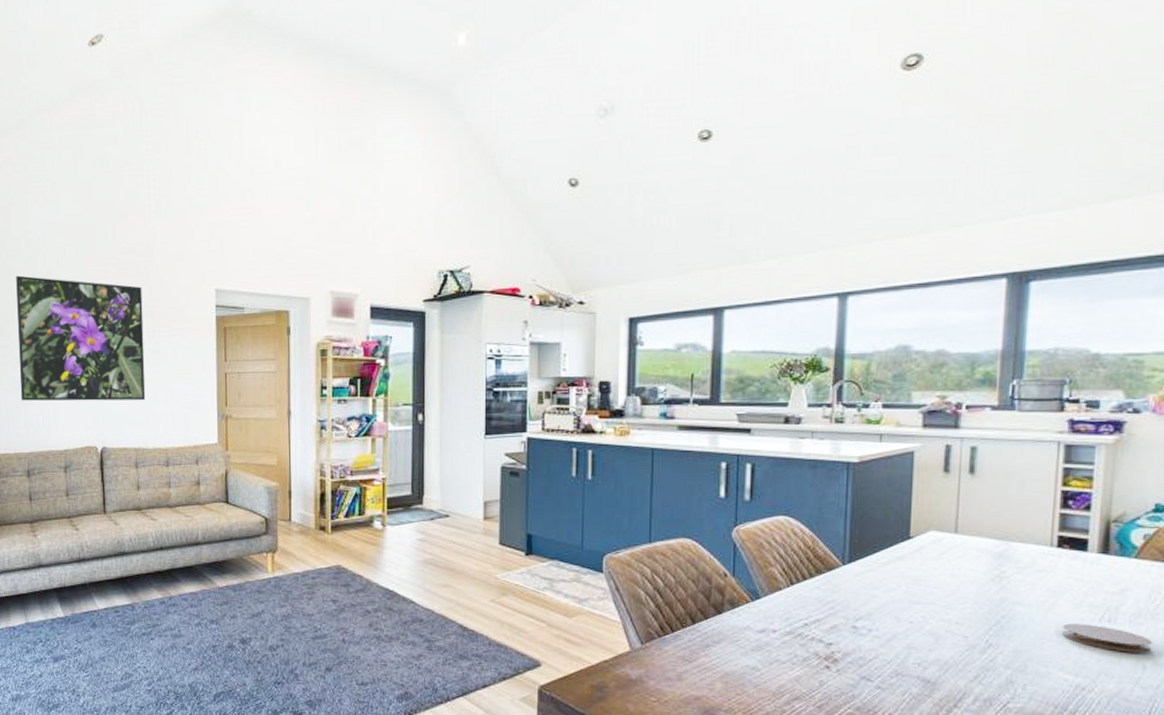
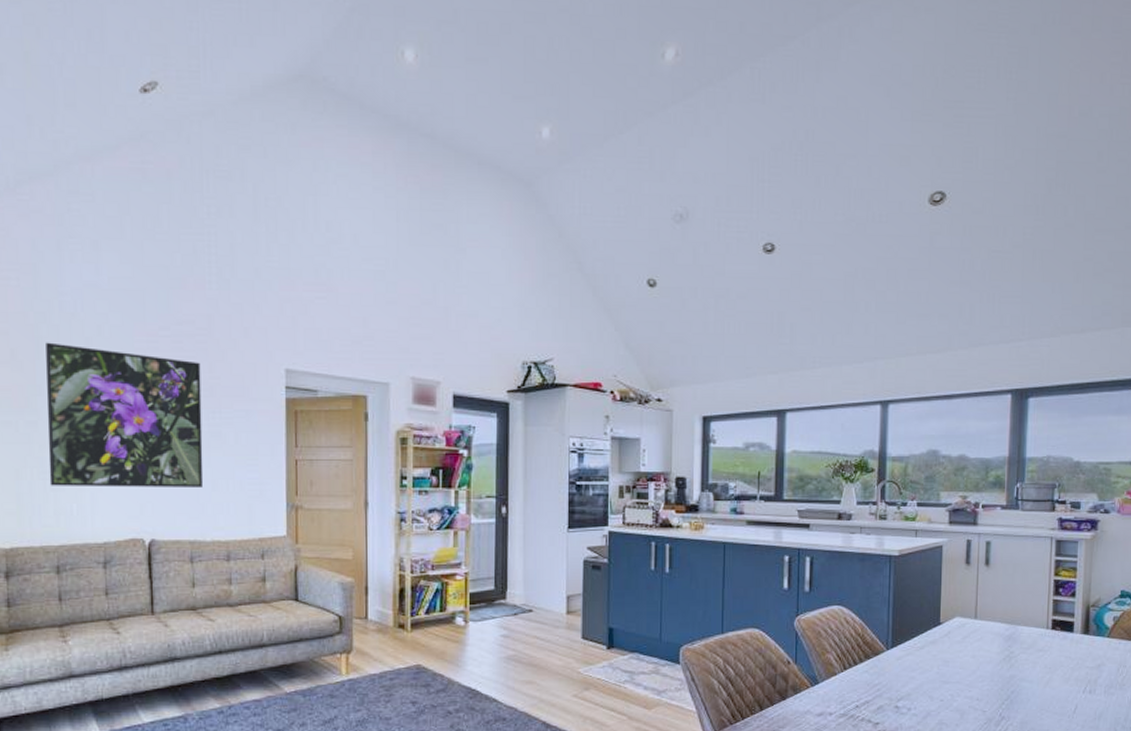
coaster: present [1062,623,1153,653] -> none [1056,695,1121,719]

